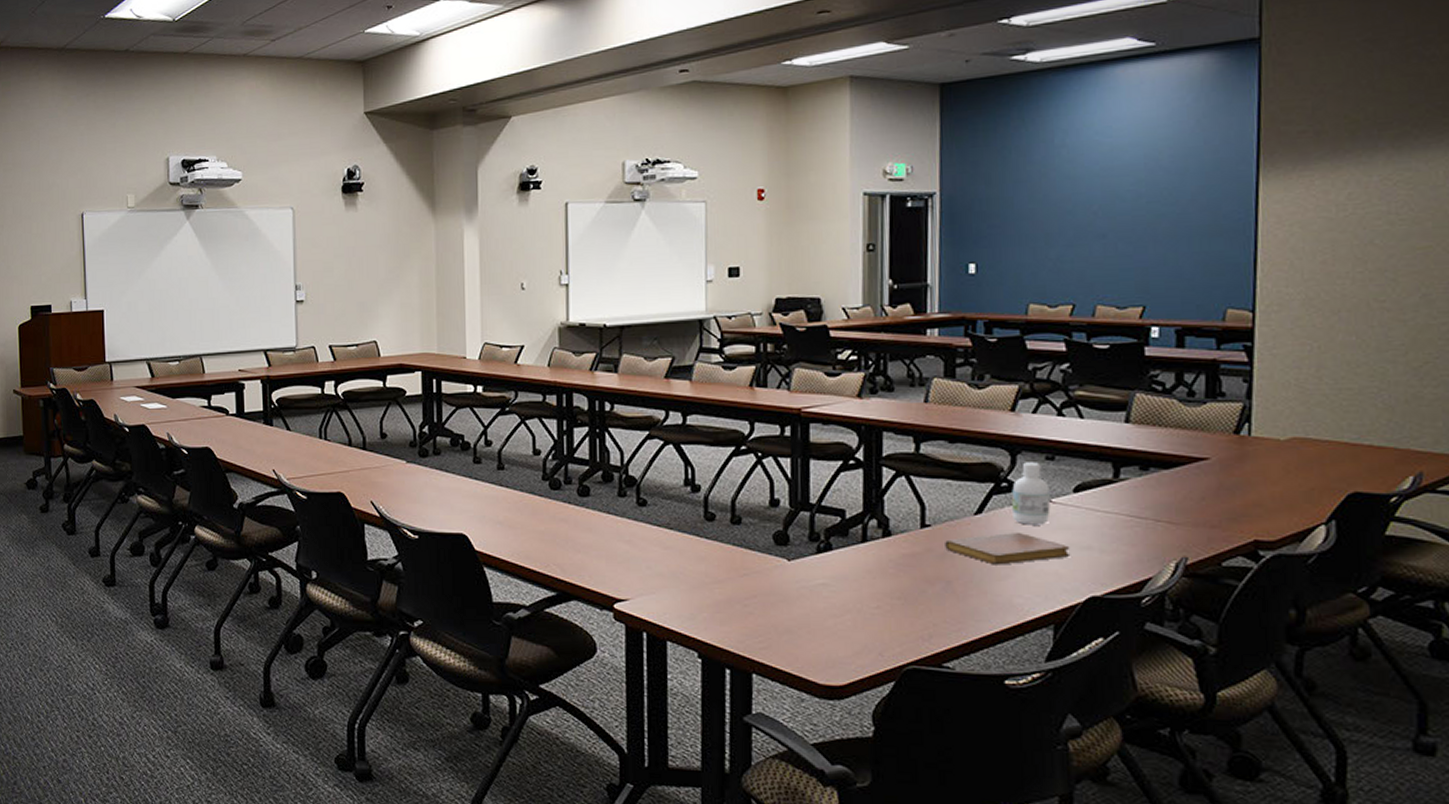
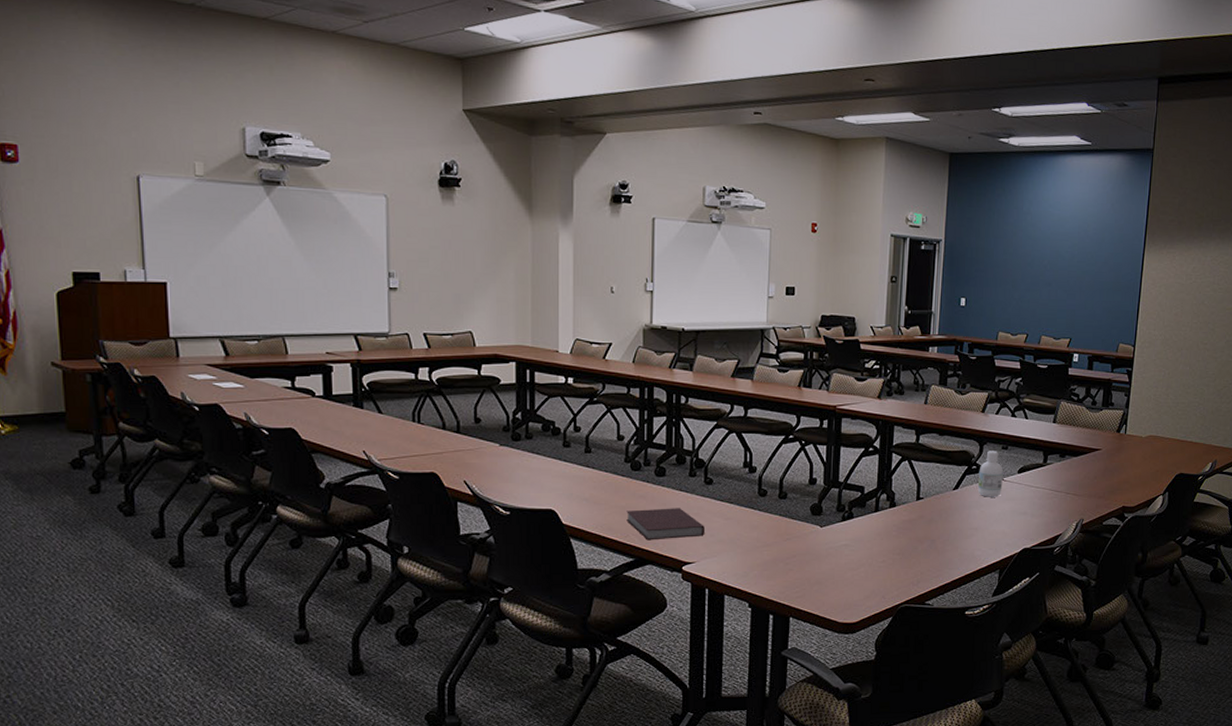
notebook: none [546,534,640,572] -> present [626,508,706,541]
notebook: present [945,531,1071,565] -> none [932,502,1013,527]

